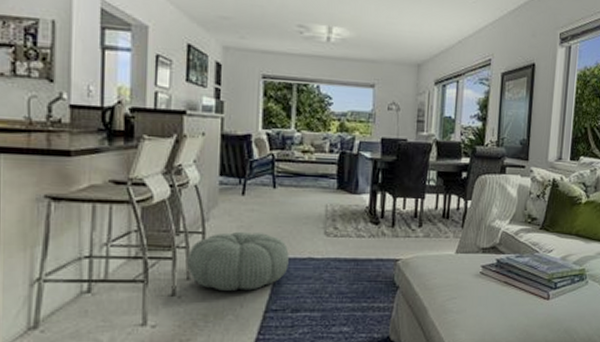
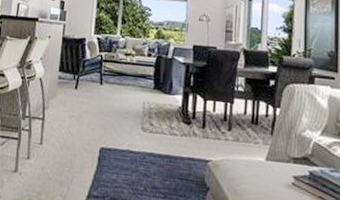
pouf: present [187,231,289,291] -> none [28,120,111,175]

